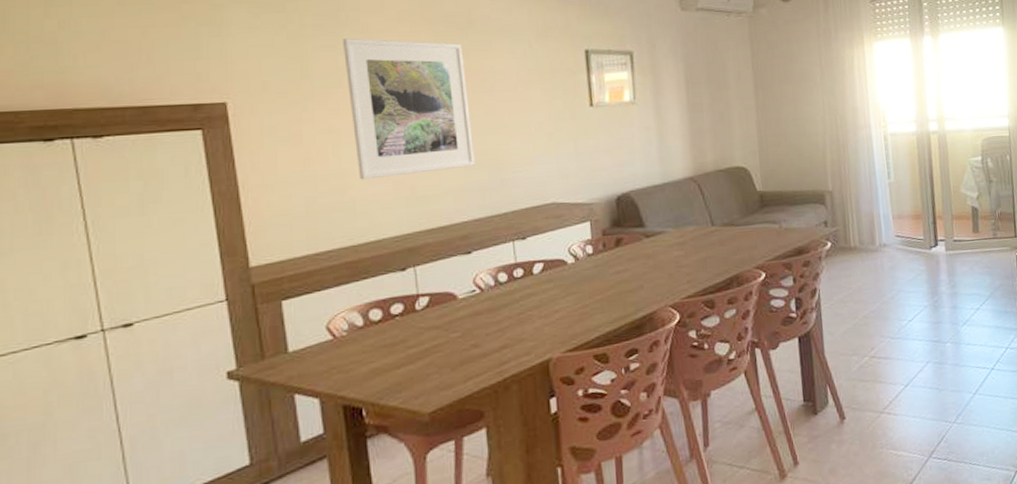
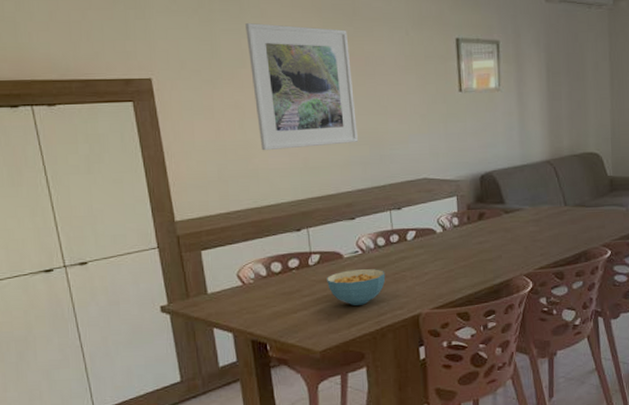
cereal bowl: none [438,309,509,355] -> present [327,268,386,306]

